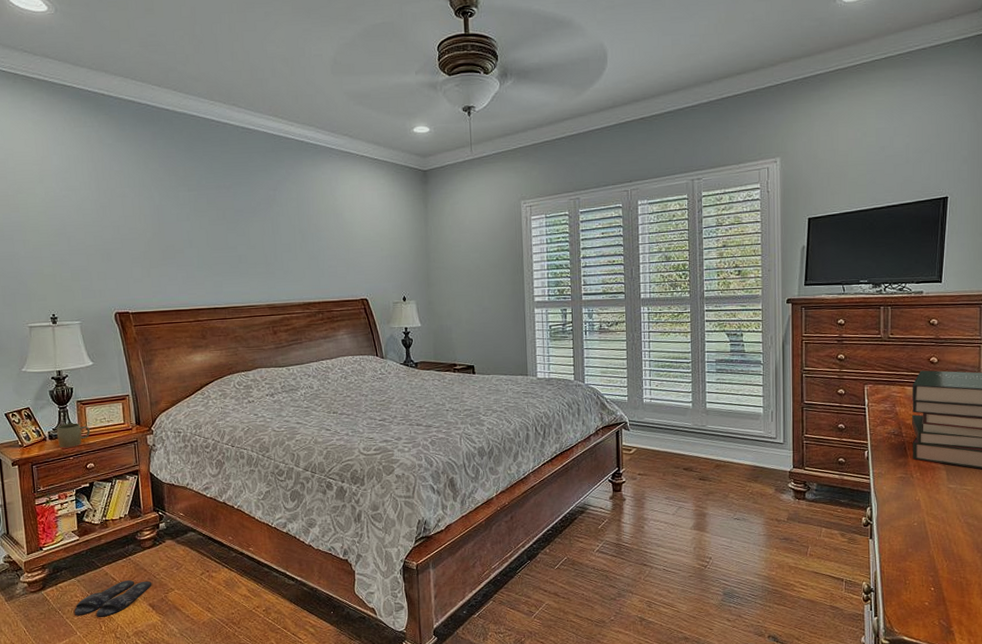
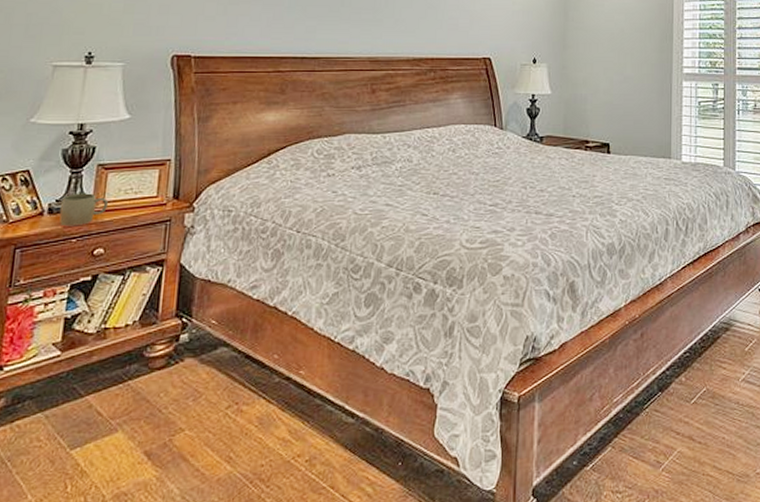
slippers: present [74,580,152,617] -> none [29,416,154,472]

